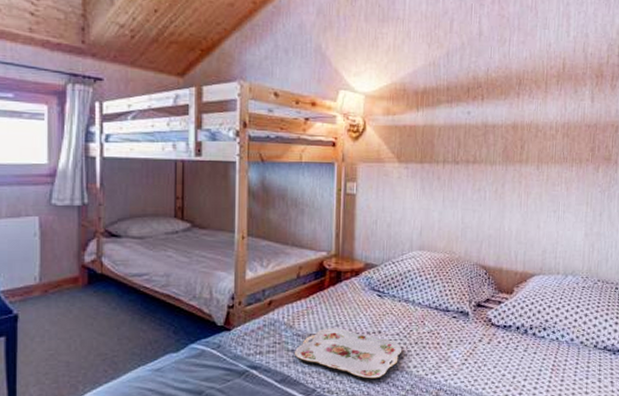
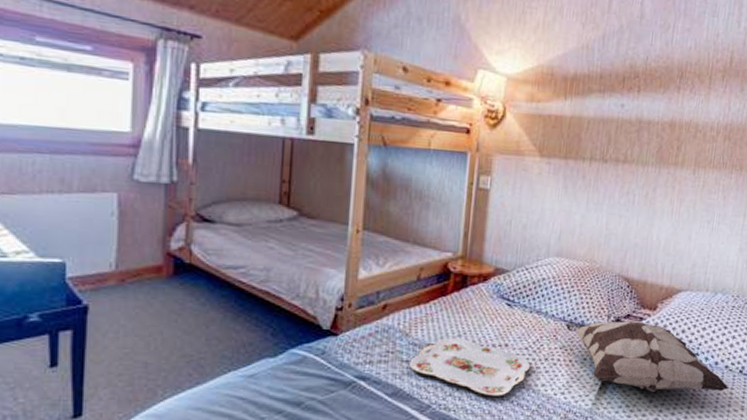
decorative pillow: none [431,304,586,369] -> present [565,320,730,392]

